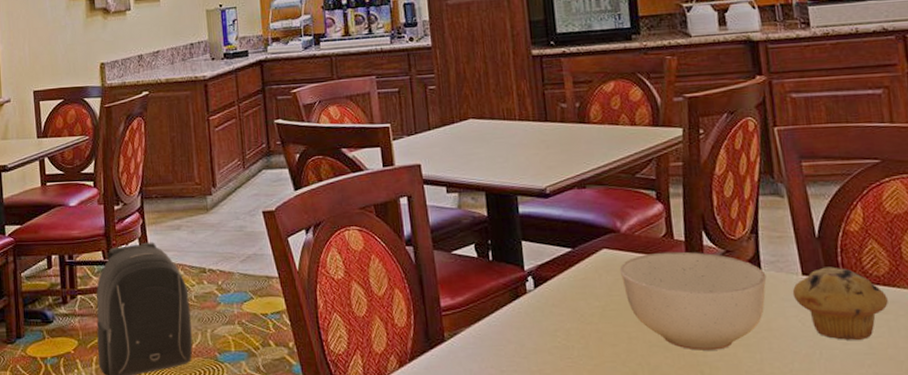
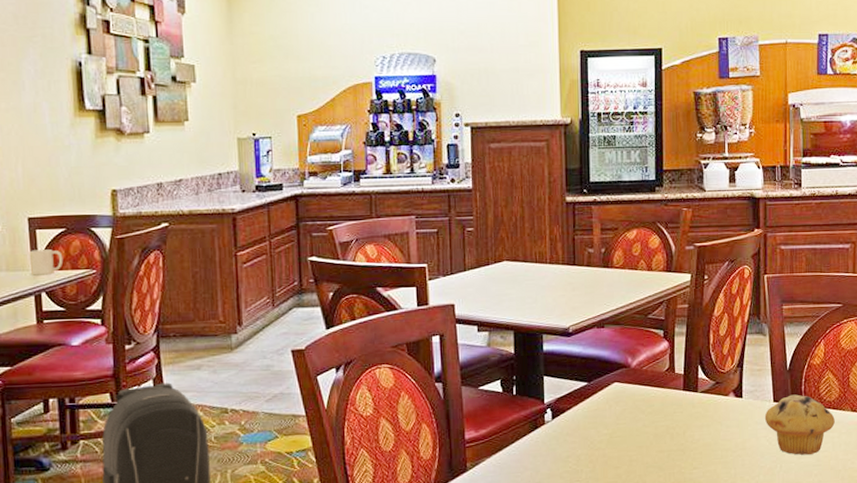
mug: none [34,118,62,143] -> present [29,249,64,277]
bowl: present [619,251,767,350] -> none [627,383,746,469]

